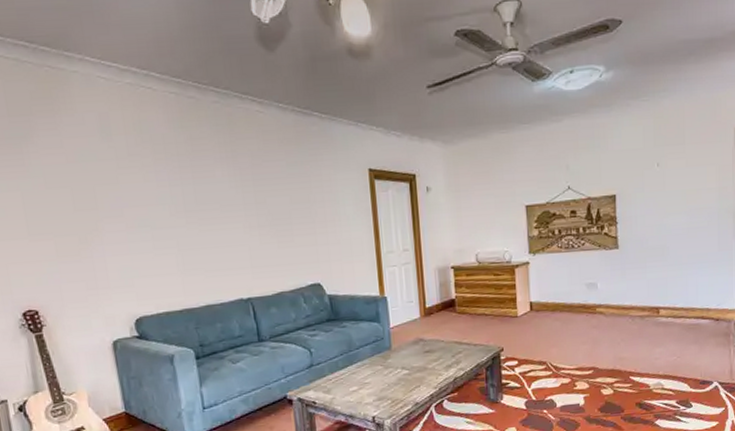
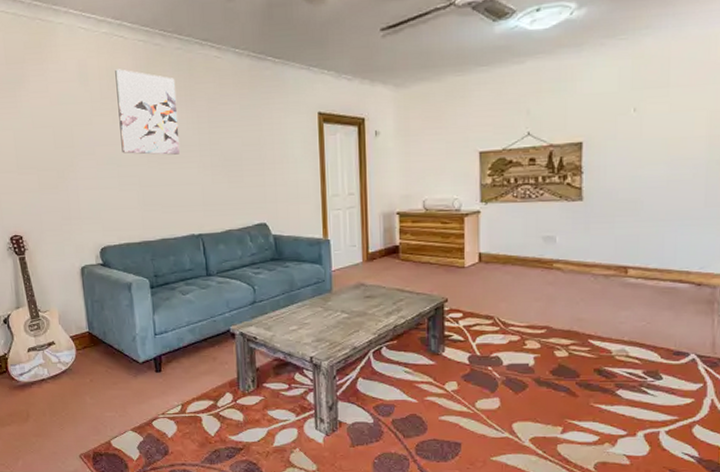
wall art: none [143,123,223,216] -> present [115,69,181,155]

